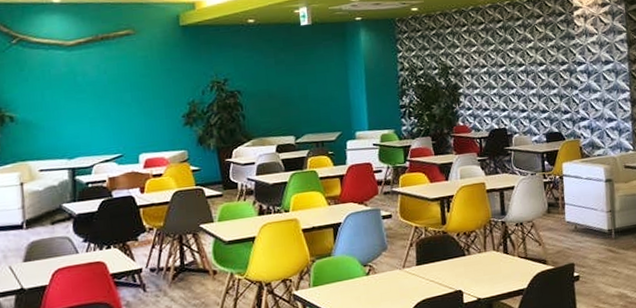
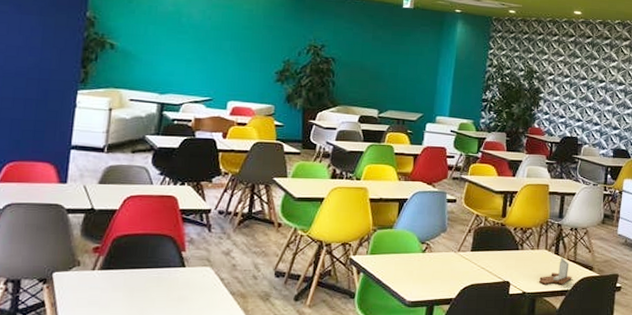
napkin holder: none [492,255,526,288] -> present [539,257,572,285]

